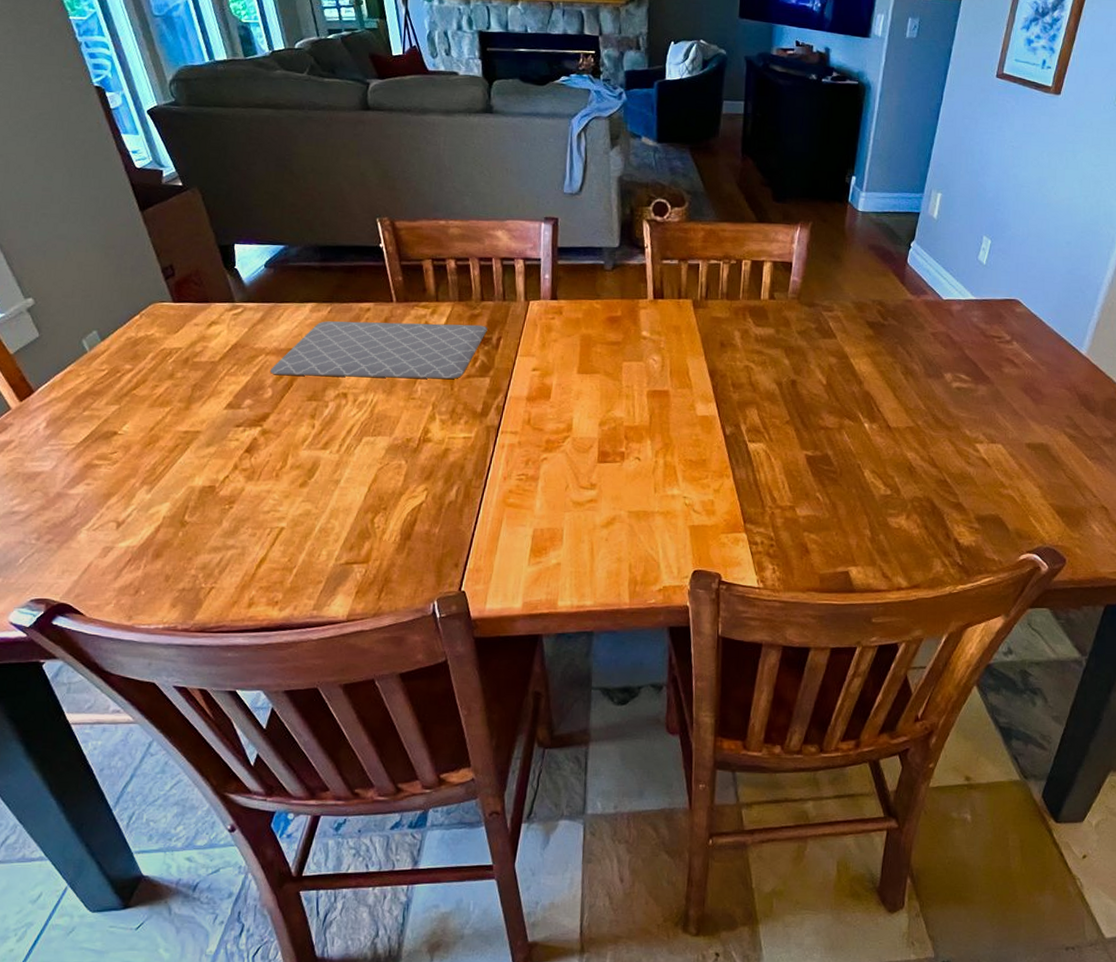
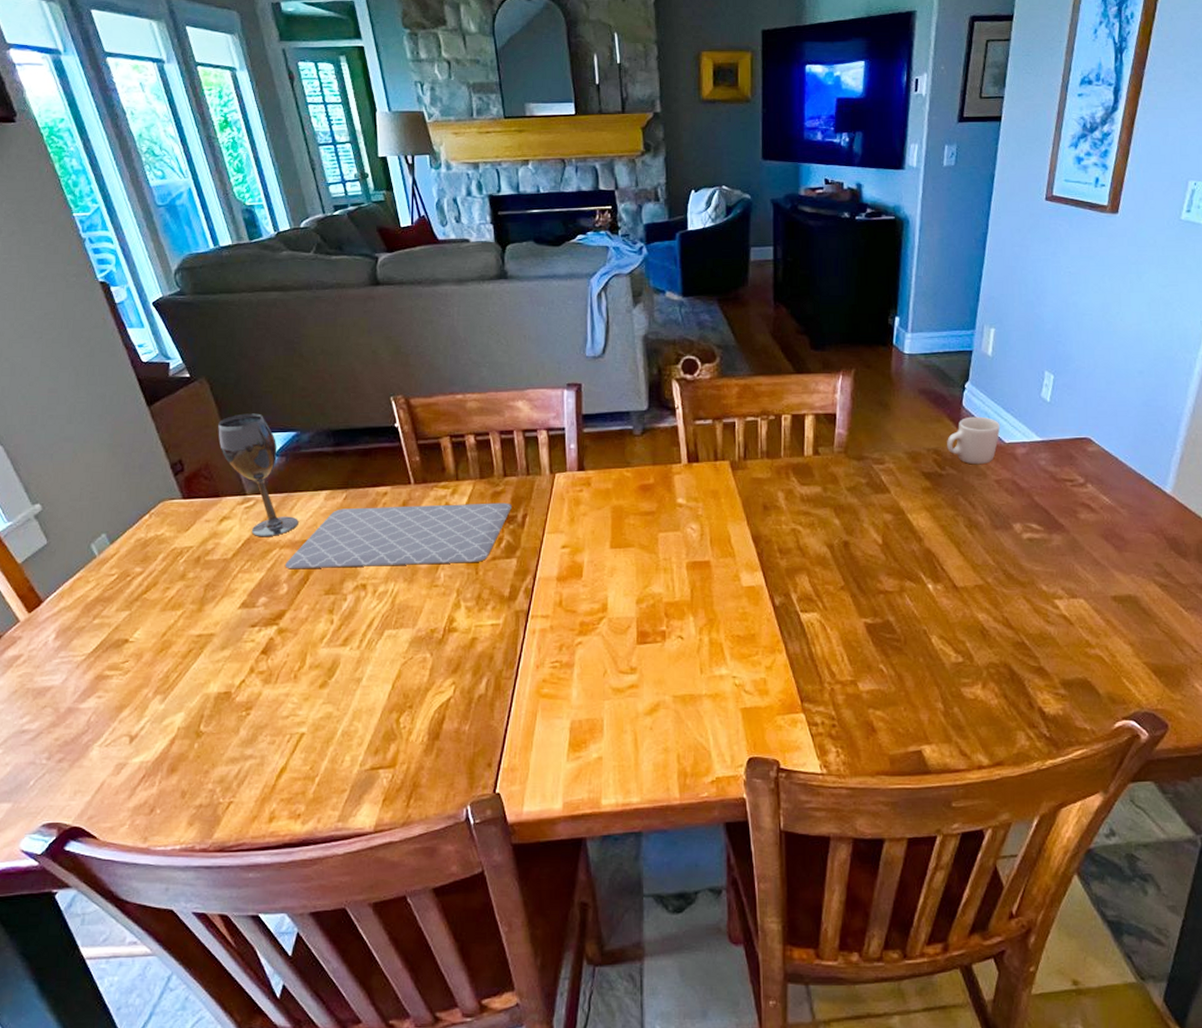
wine glass: none [208,224,285,344] -> present [218,413,299,537]
cup: none [891,273,940,318] -> present [947,416,1001,465]

